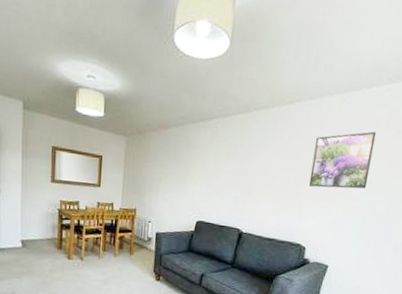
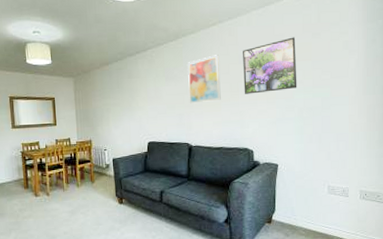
wall art: none [248,137,290,188] -> present [188,55,221,104]

